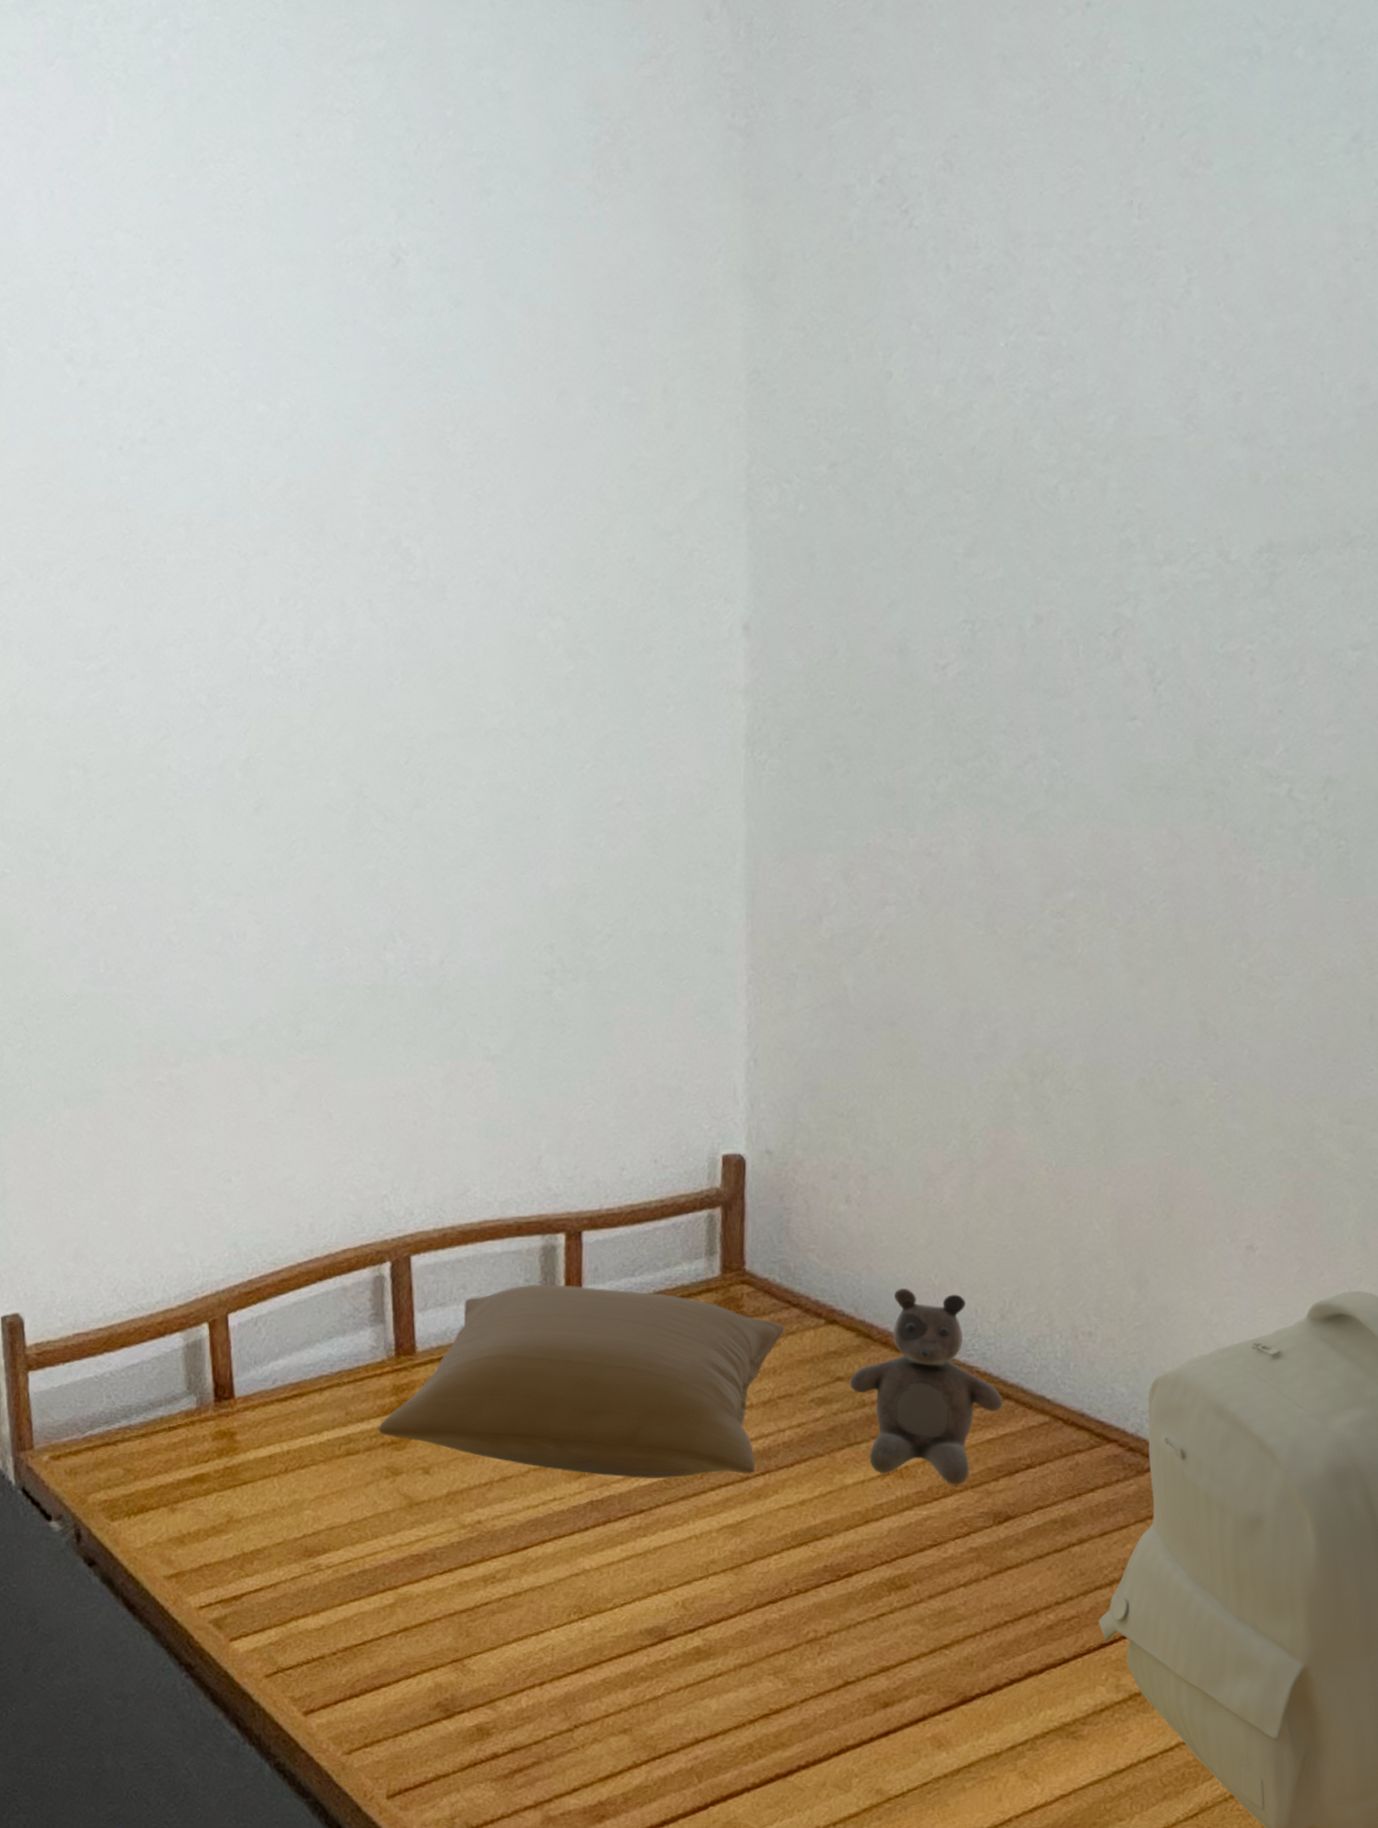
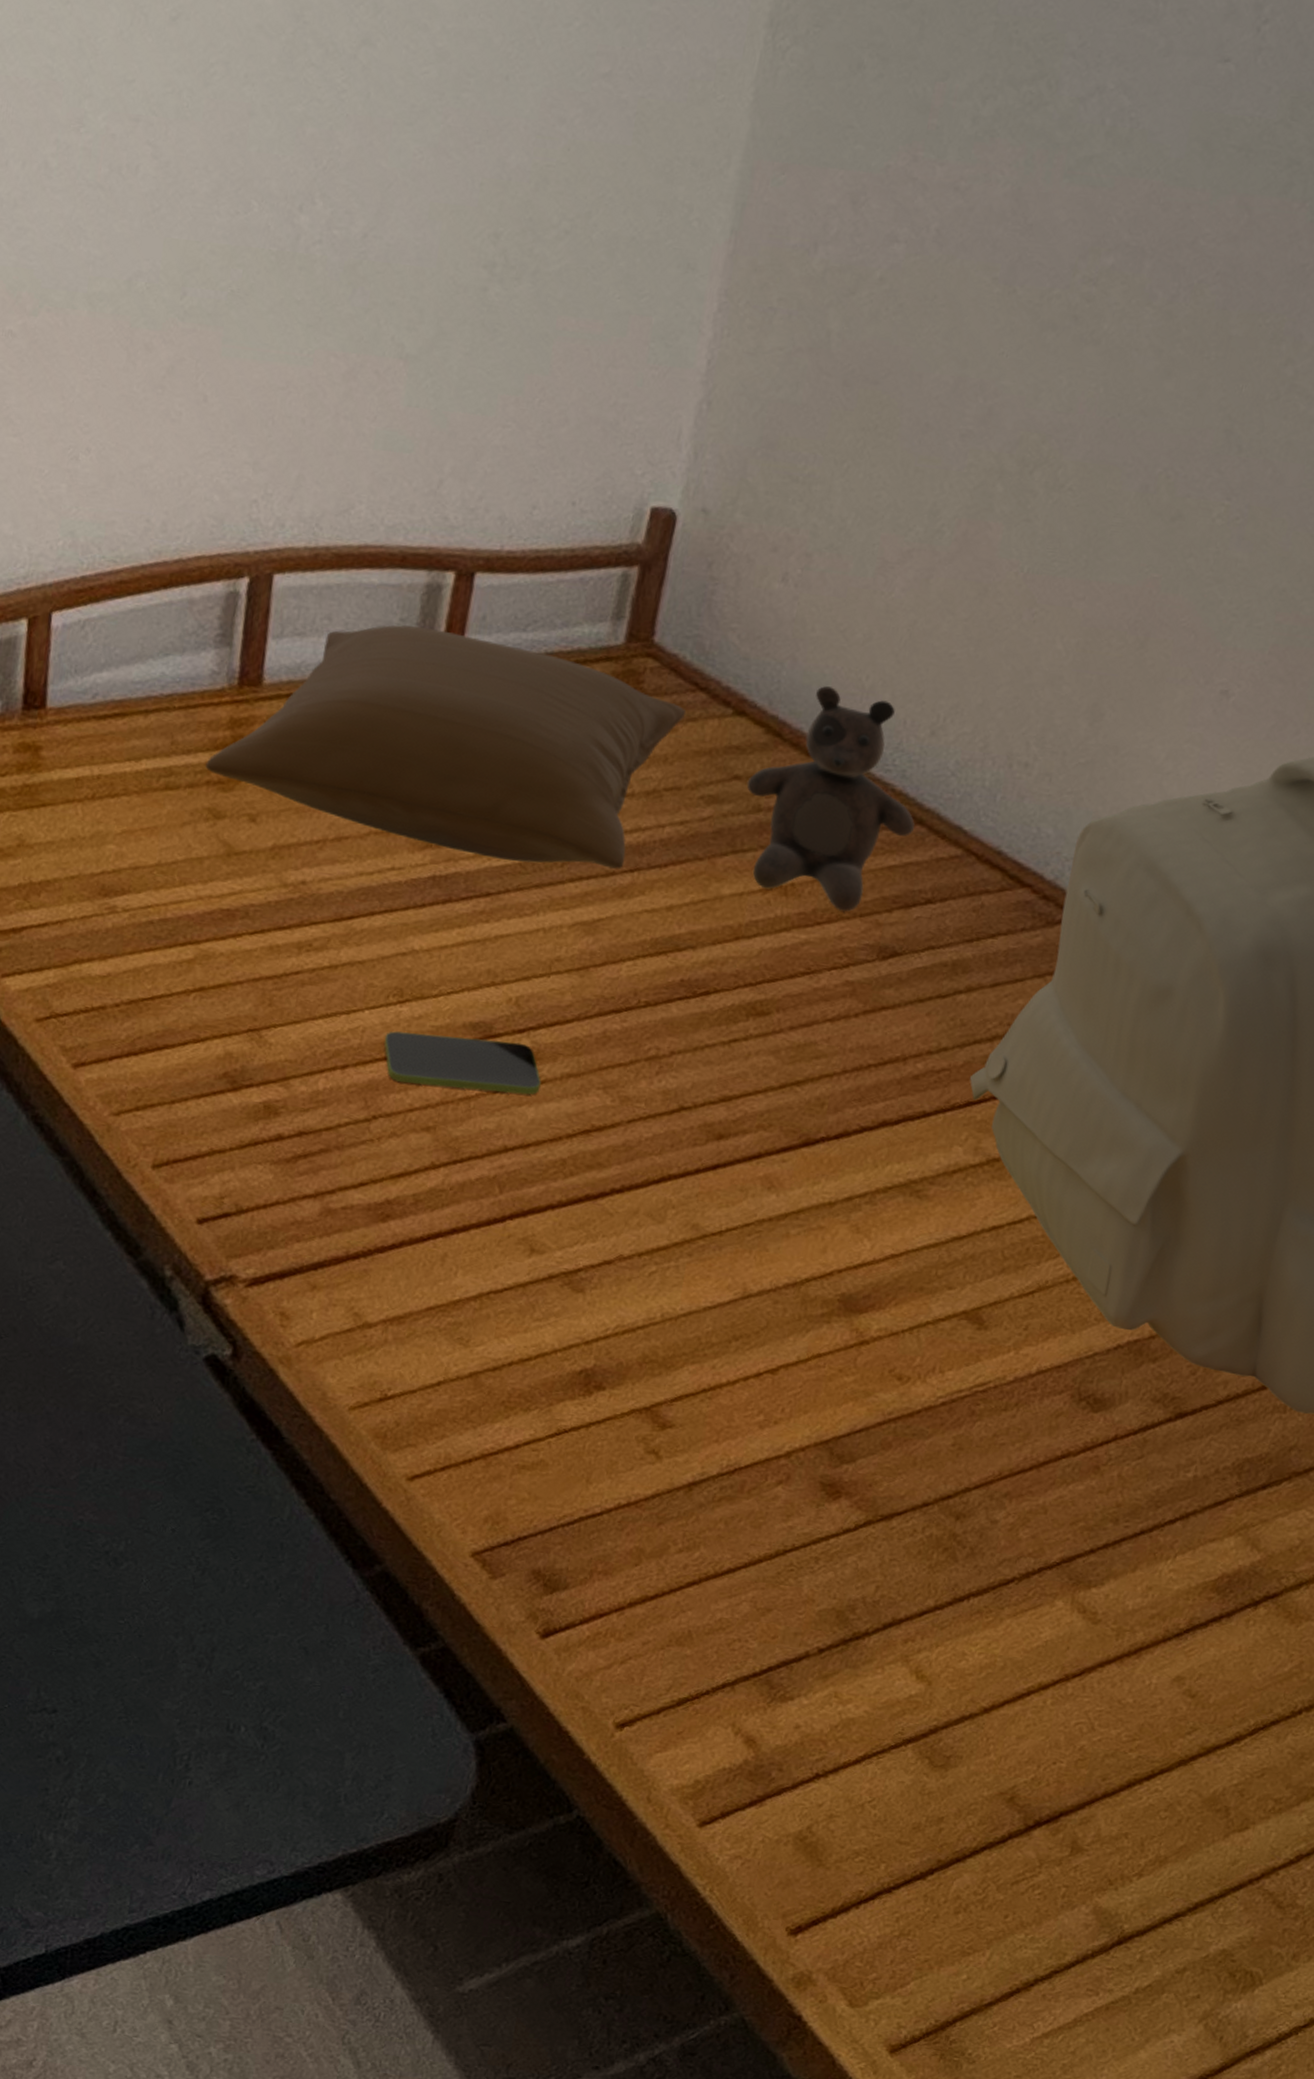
phone: none [572,1642,718,1691] -> present [383,1031,541,1095]

